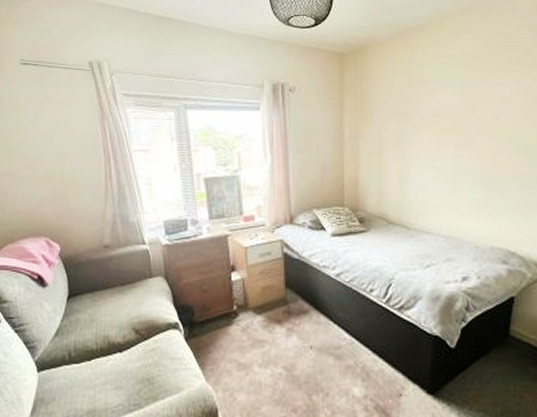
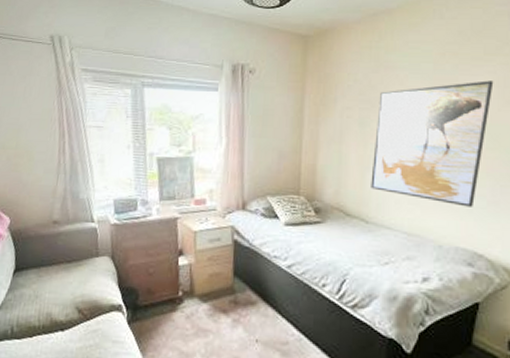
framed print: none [410,90,518,209] -> present [371,80,494,207]

